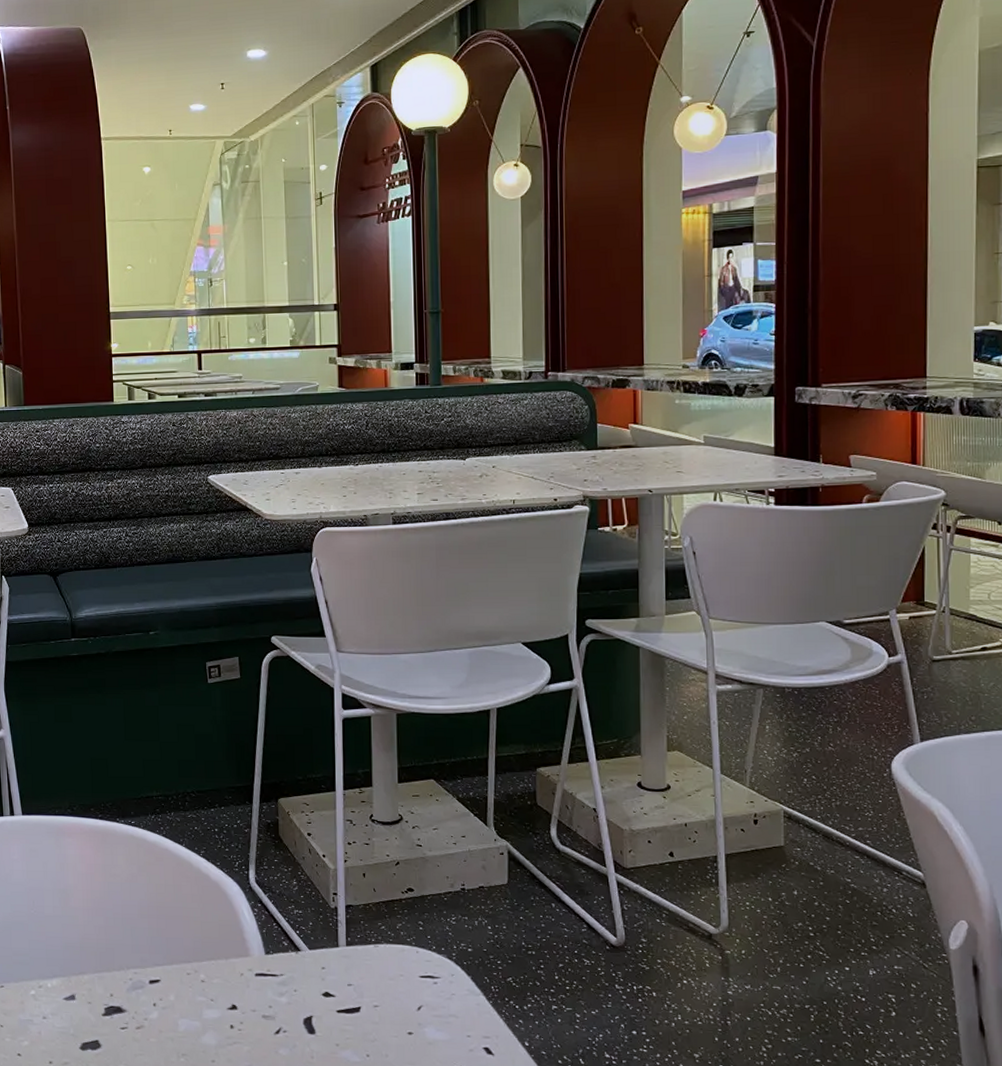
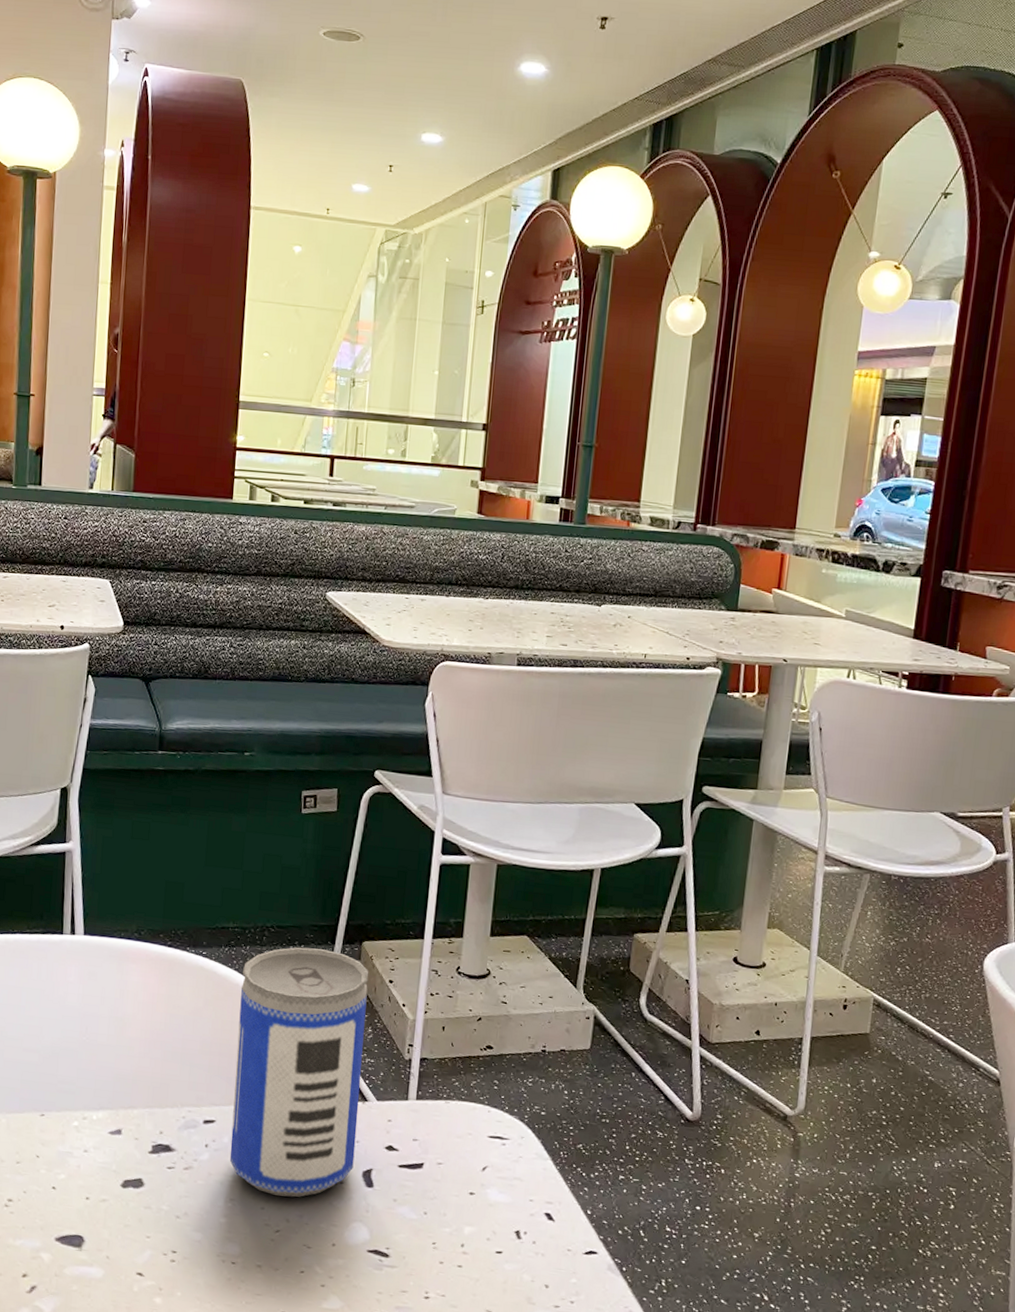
beer can: none [169,809,294,1049] -> present [229,947,369,1197]

